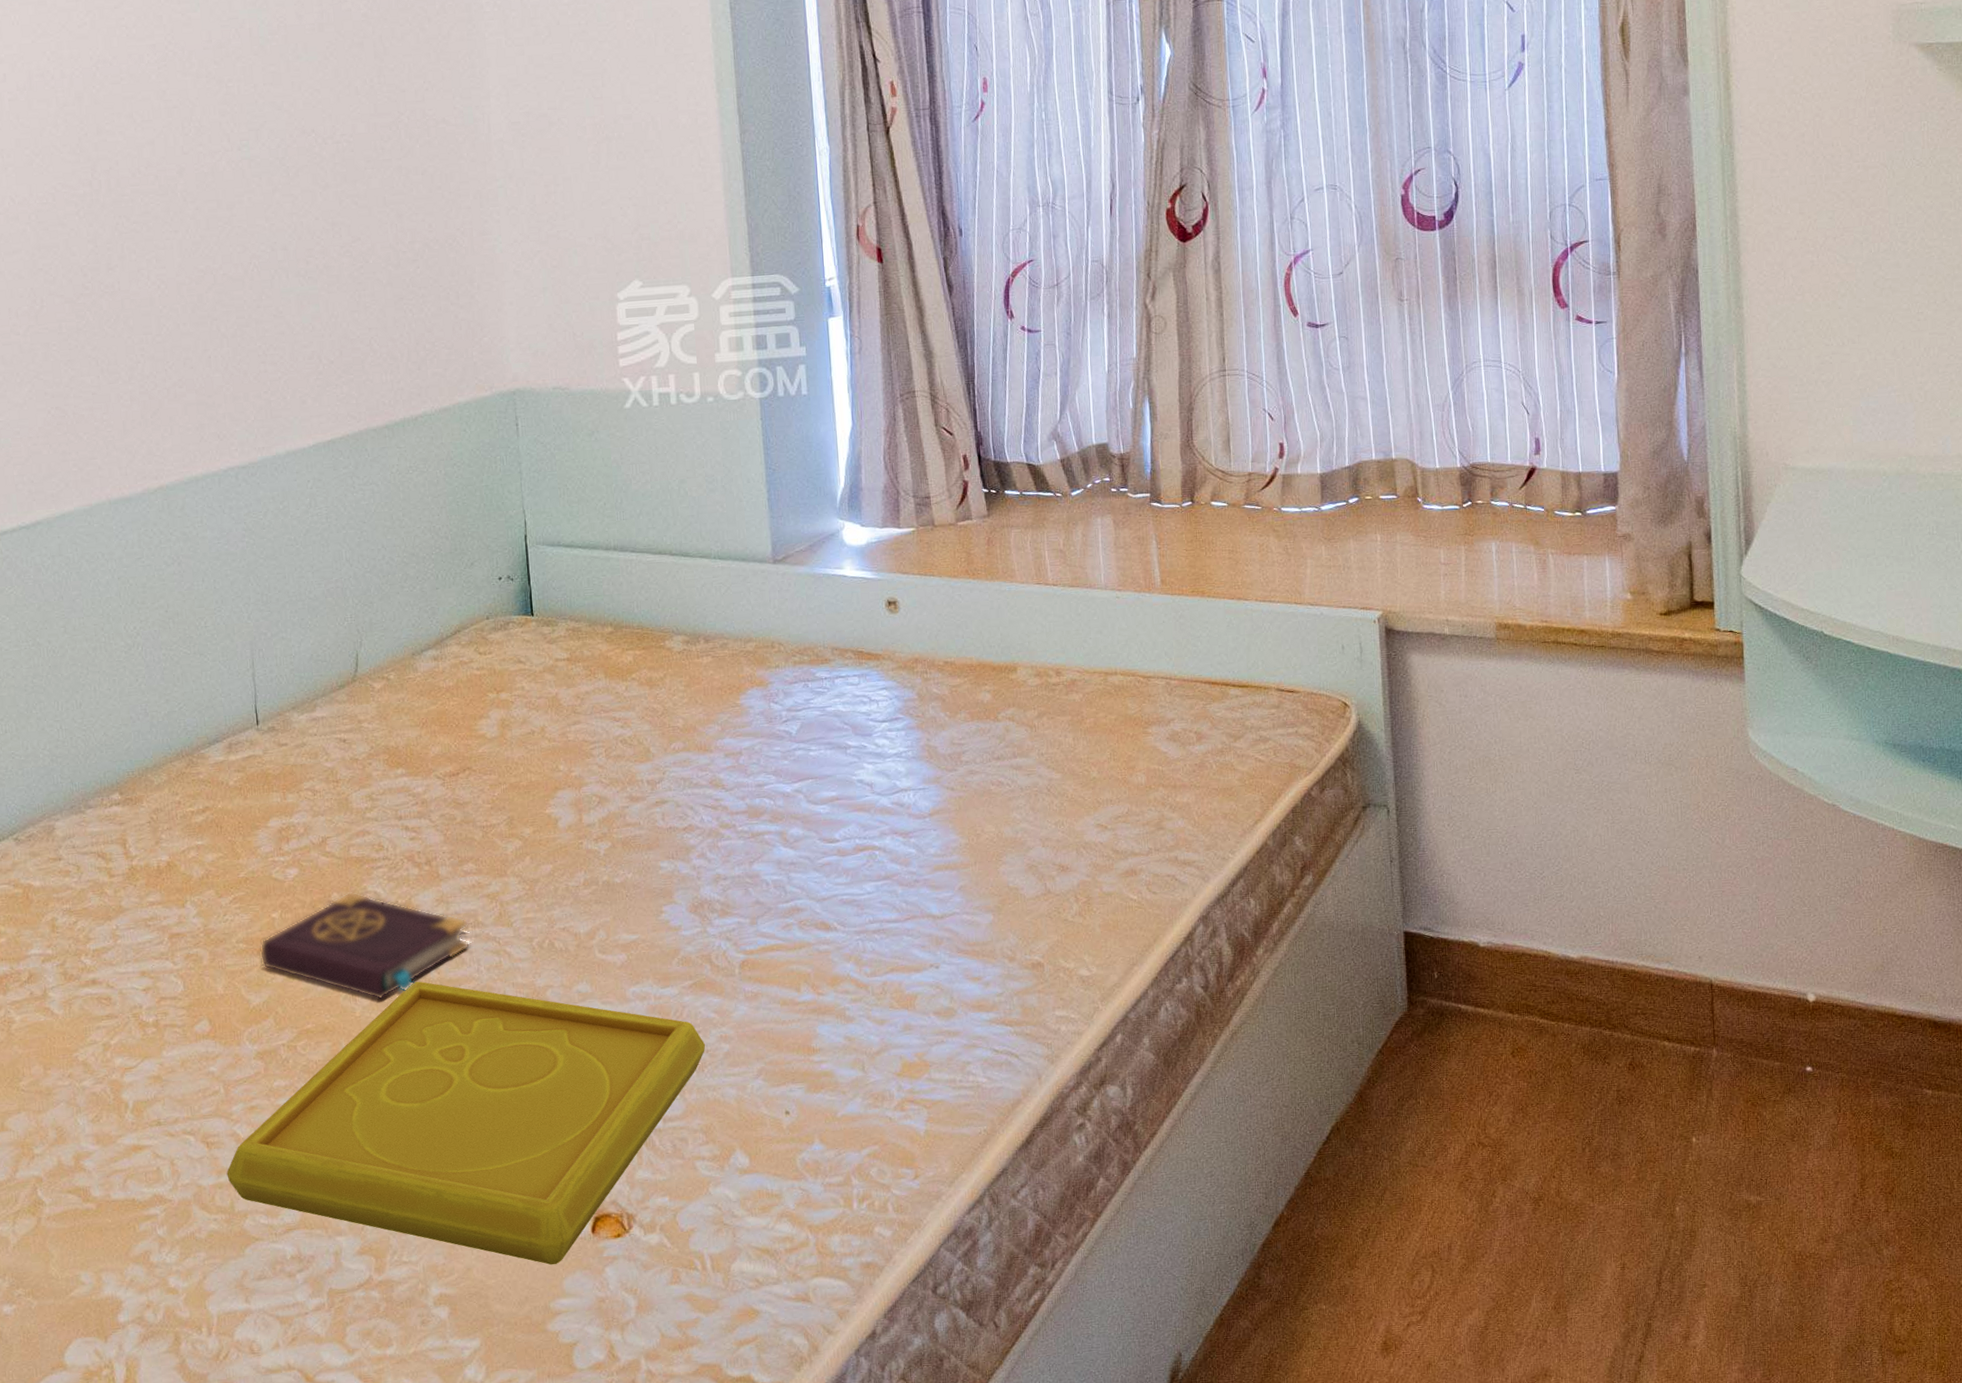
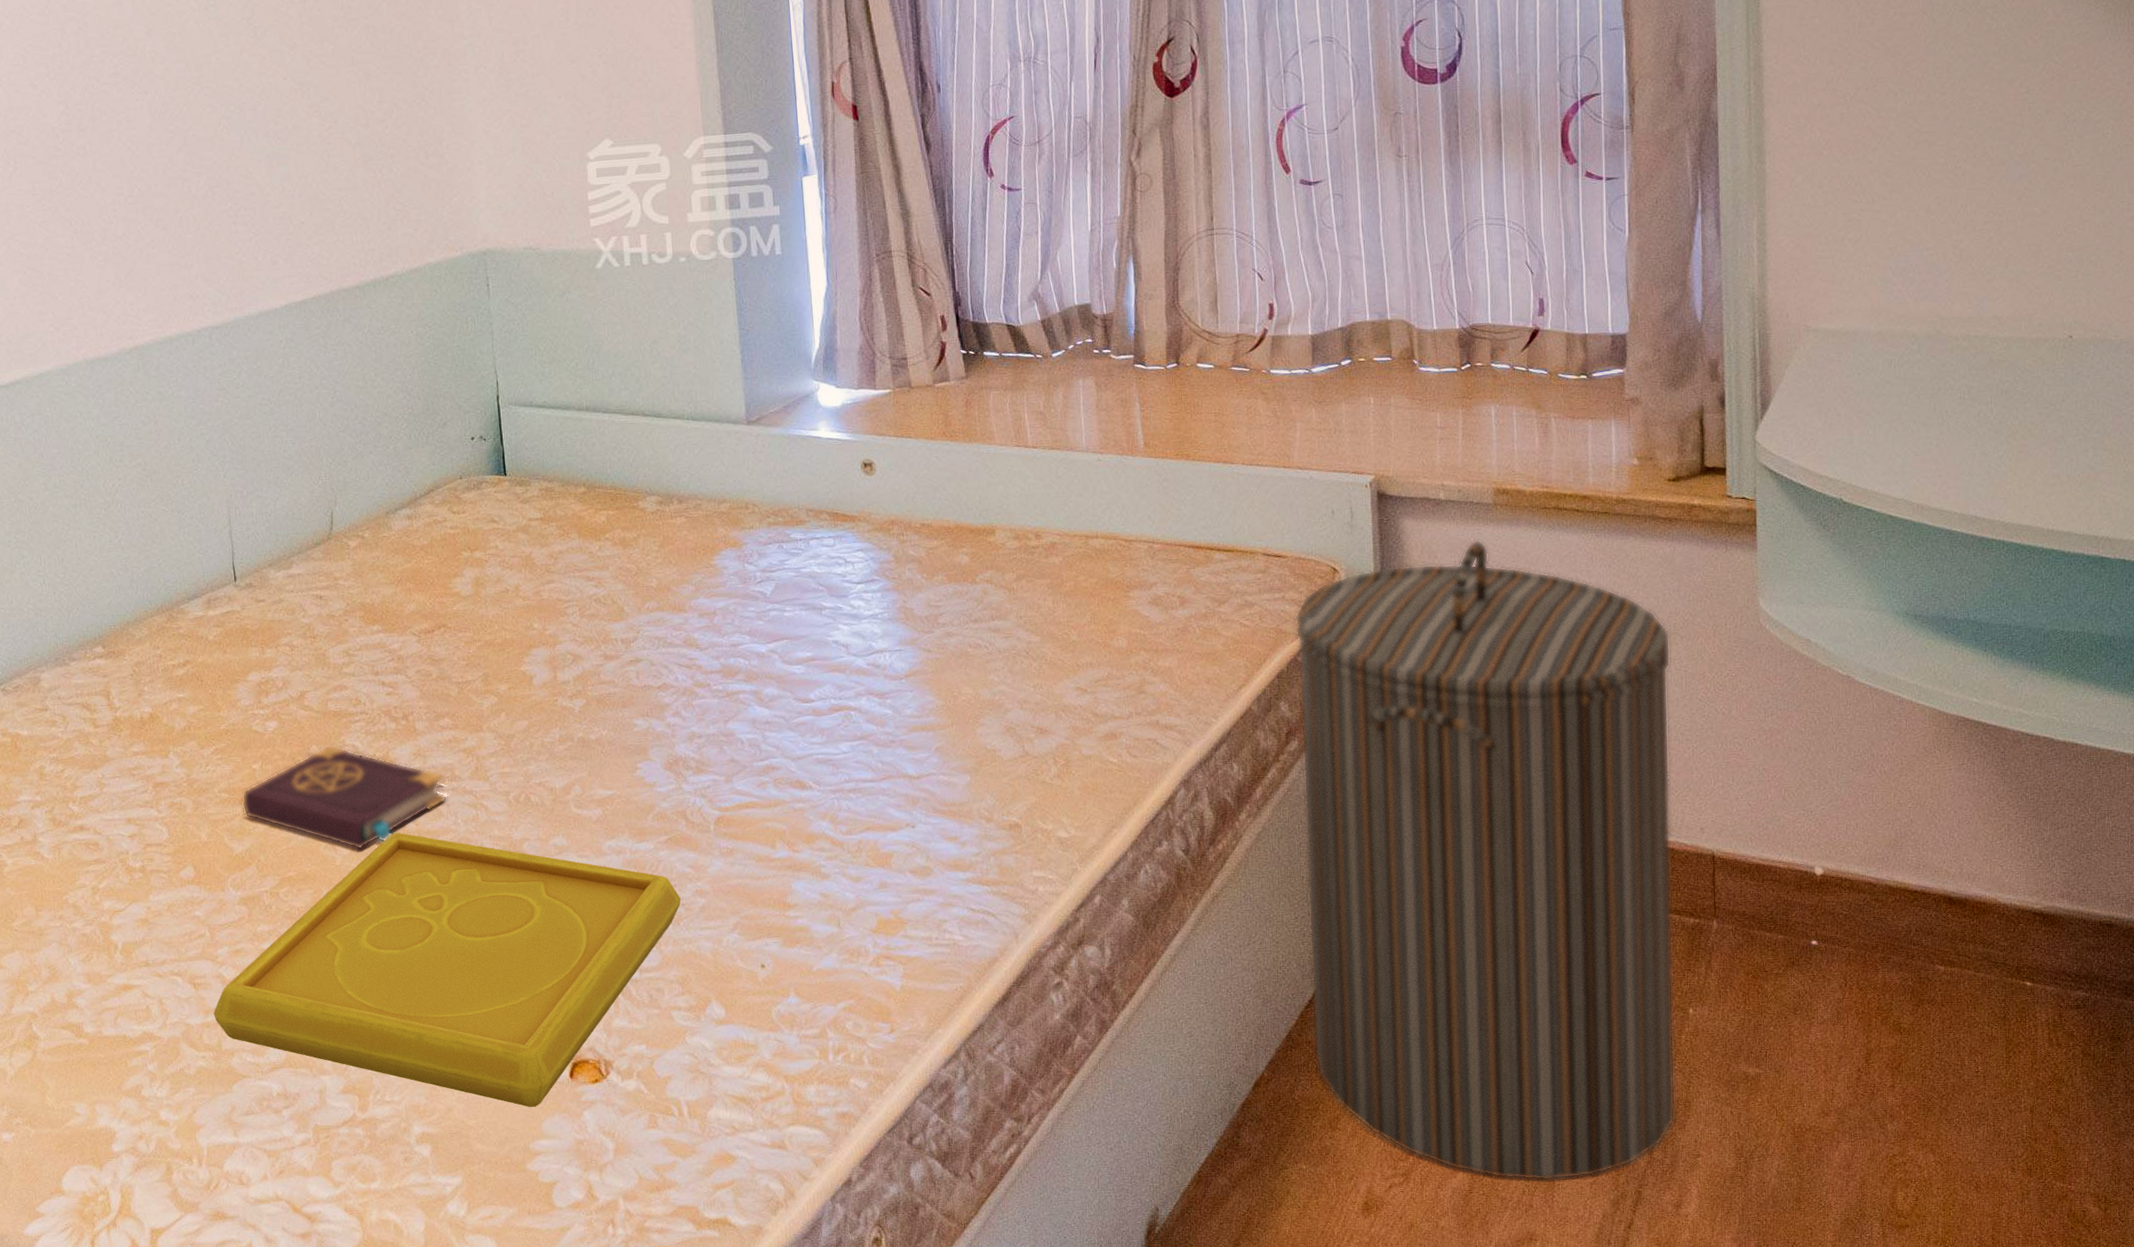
laundry hamper: none [1308,673,1682,1316] -> present [1295,539,1676,1181]

